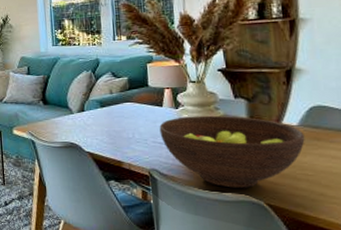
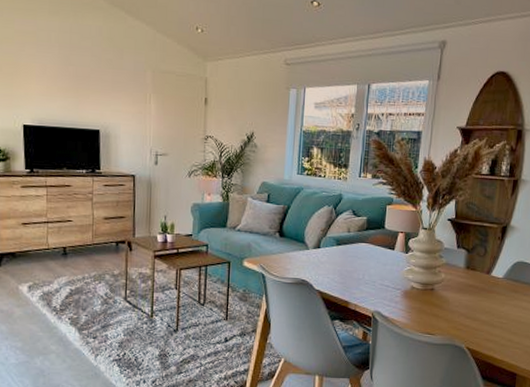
fruit bowl: present [159,115,305,188] -> none [388,261,506,332]

